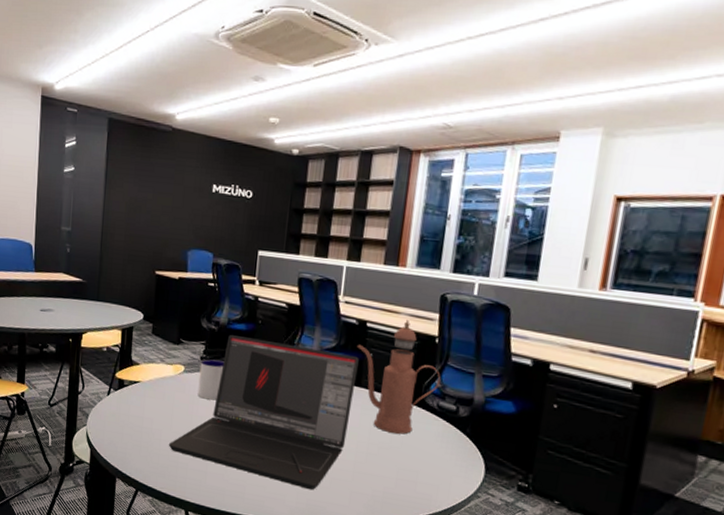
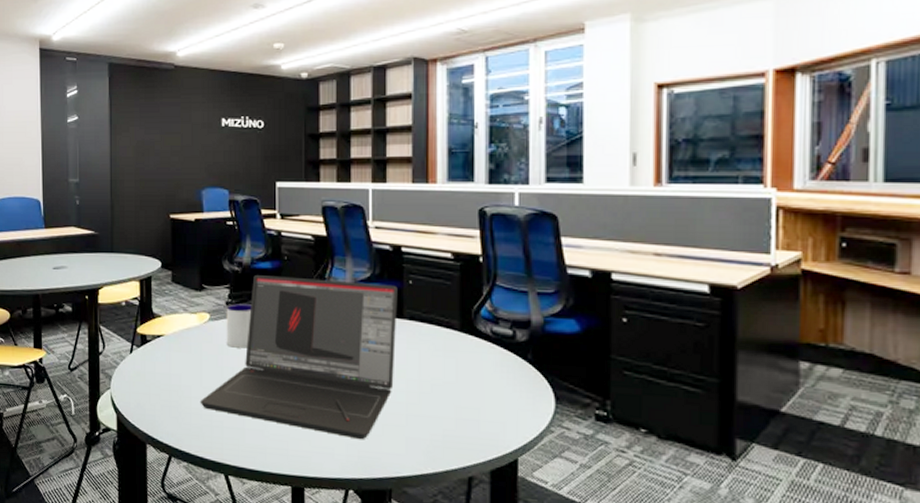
coffeepot: present [356,320,441,435] -> none [393,240,491,368]

